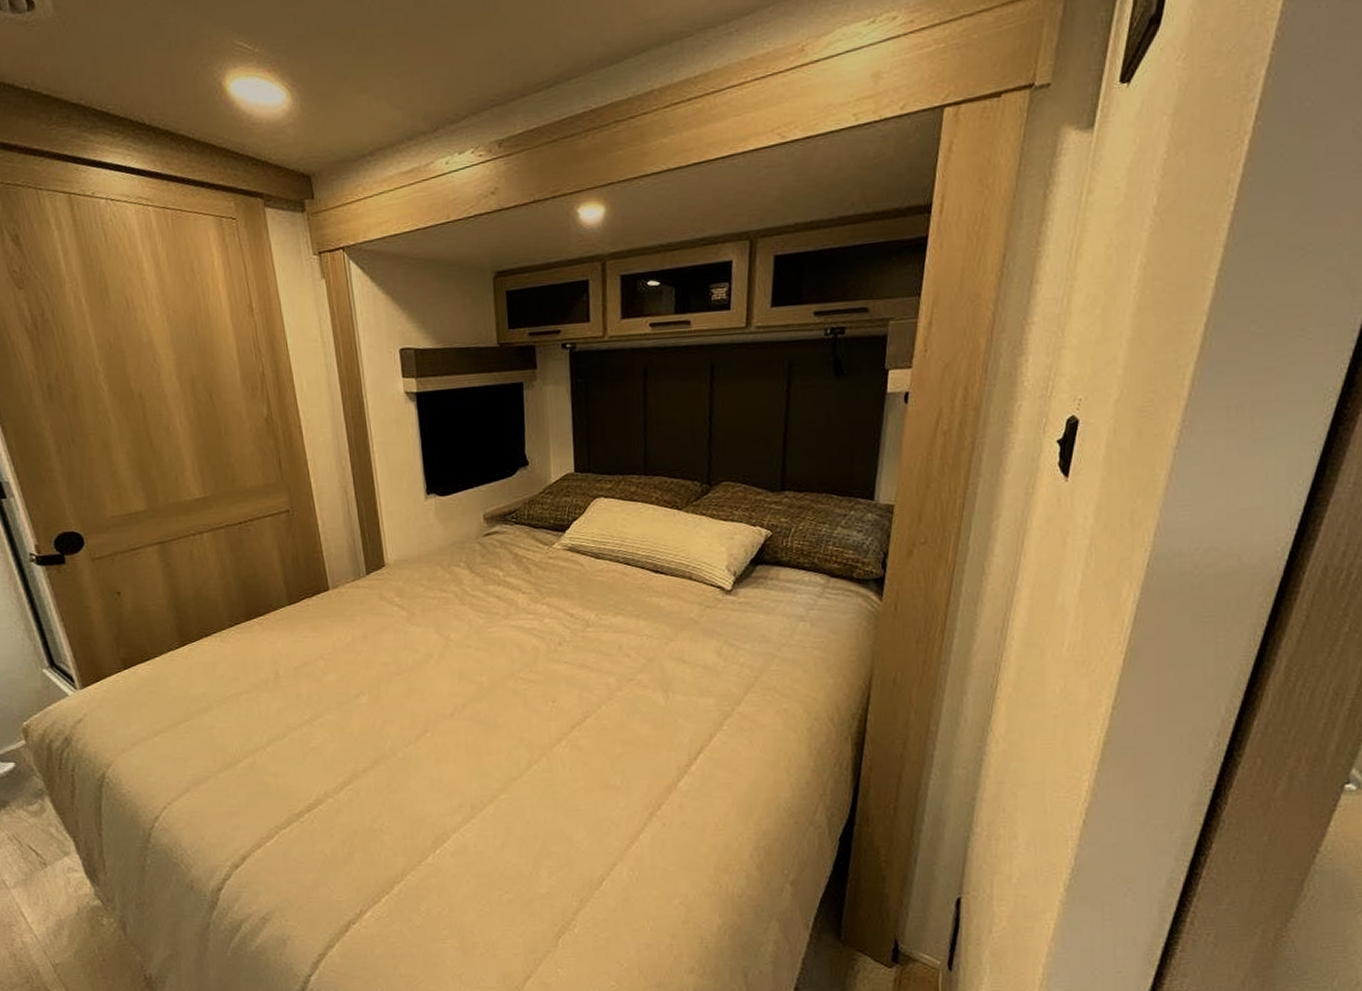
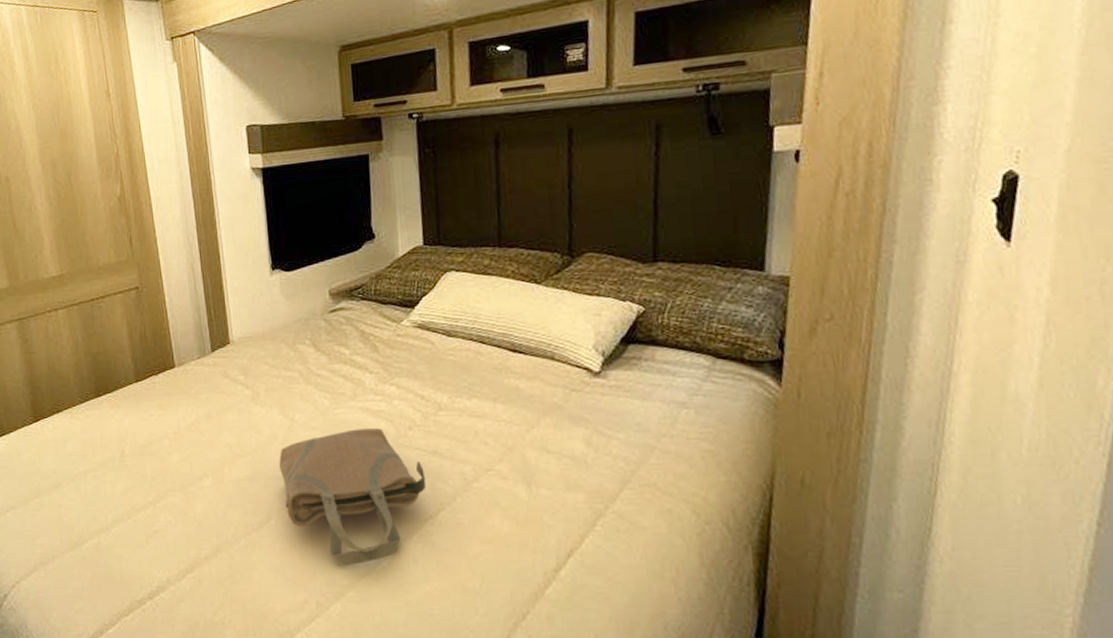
tote bag: none [435,645,574,771] -> present [279,428,427,565]

